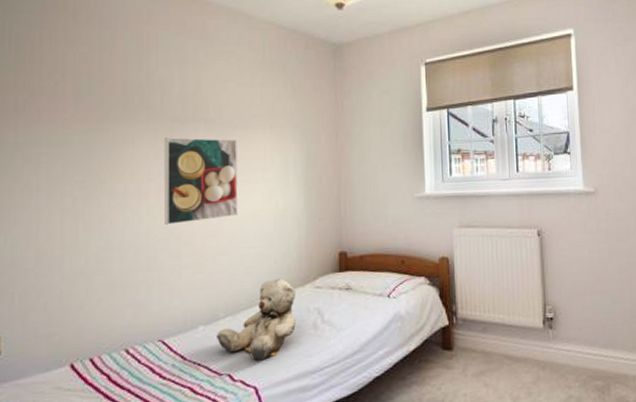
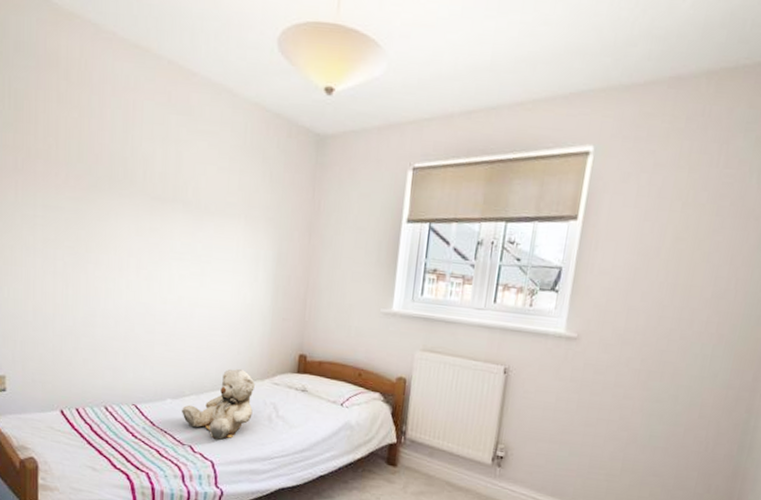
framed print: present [164,137,238,225] -> none [141,215,212,303]

